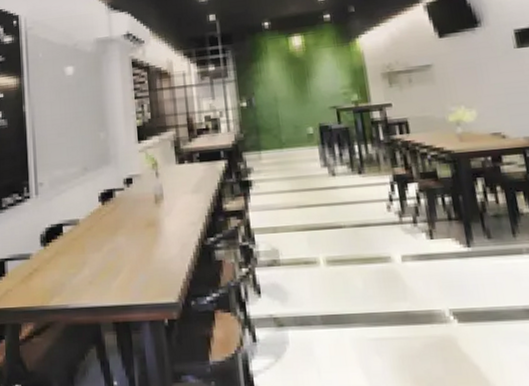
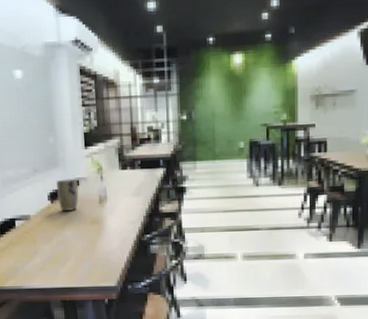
plant pot: none [108,176,133,213] -> present [56,179,79,211]

